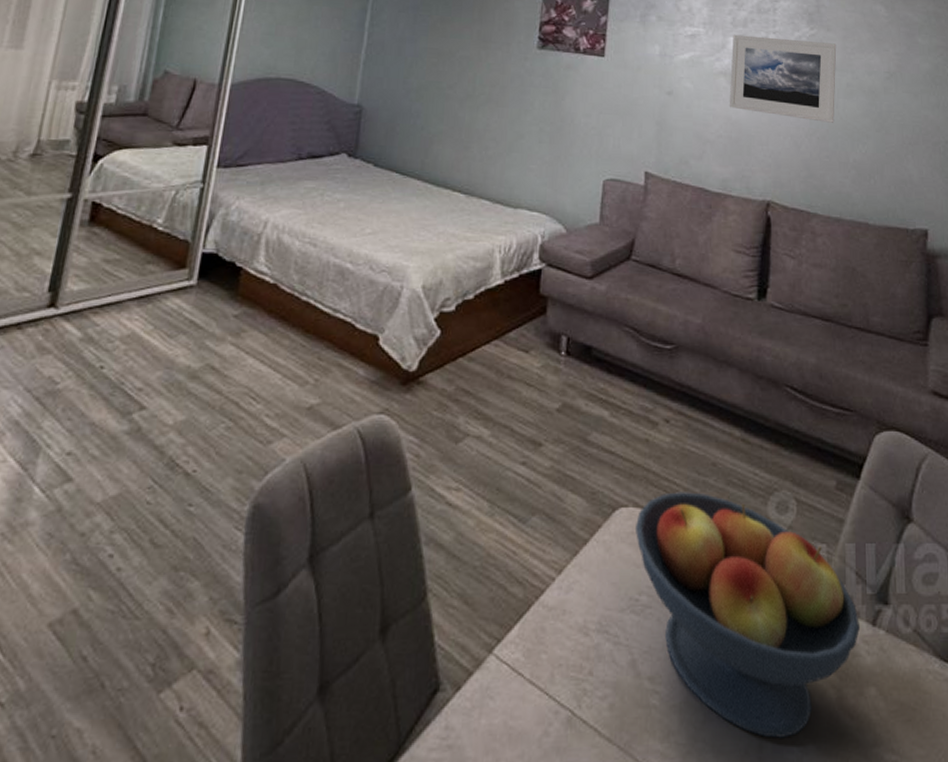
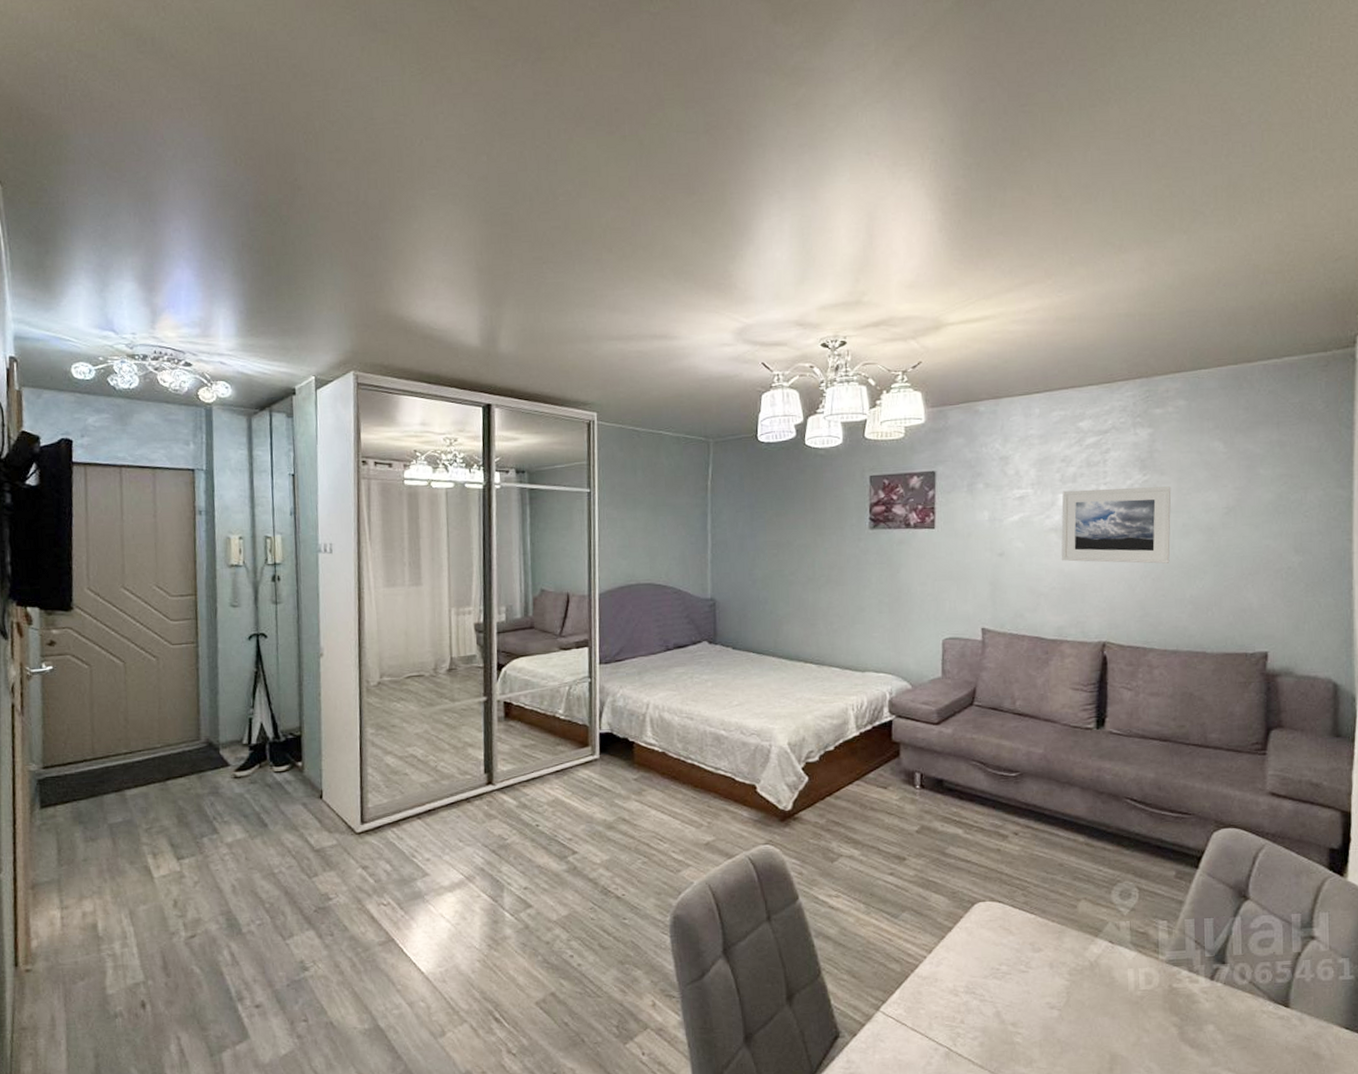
fruit bowl: present [636,492,860,738] -> none [993,887,1199,1063]

